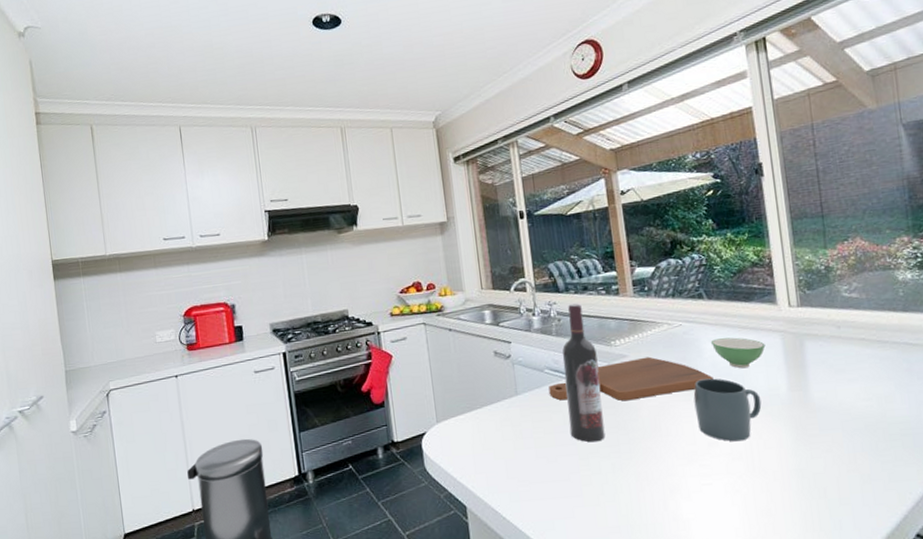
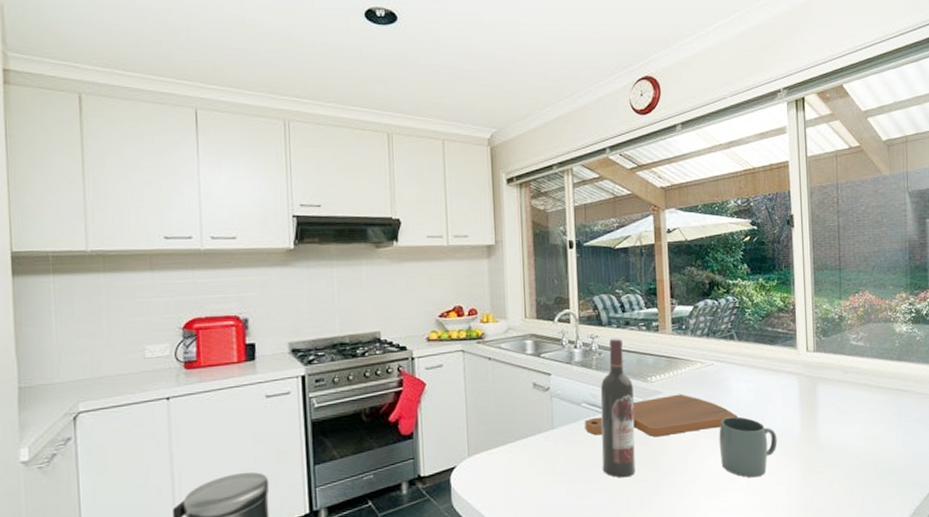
bowl: present [710,337,766,369] -> none [737,378,785,408]

